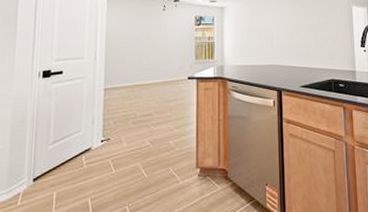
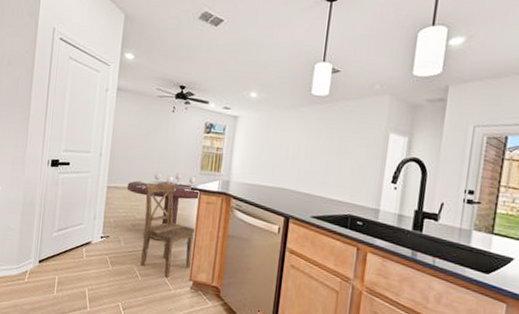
dining table: none [124,65,196,134] -> present [127,171,199,241]
dining chair: none [143,76,198,170] -> present [139,182,197,278]

